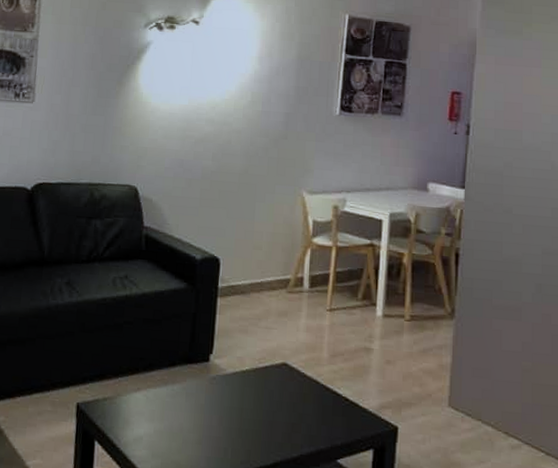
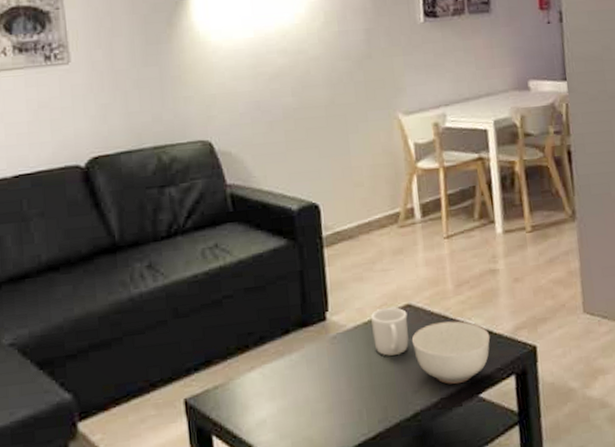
mug: none [248,361,282,406] -> present [371,307,409,356]
bowl: none [282,385,356,445] -> present [411,320,491,384]

